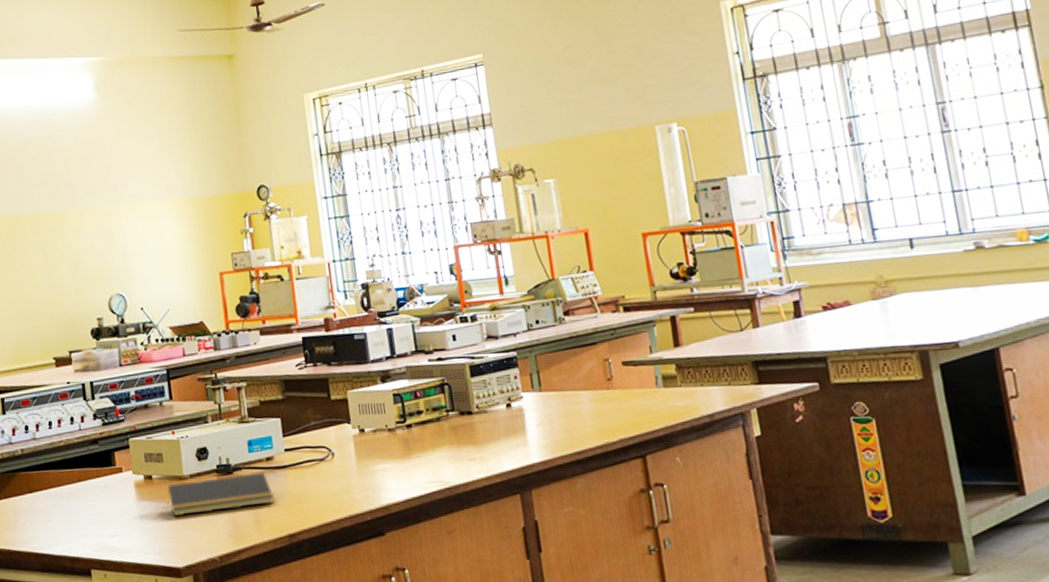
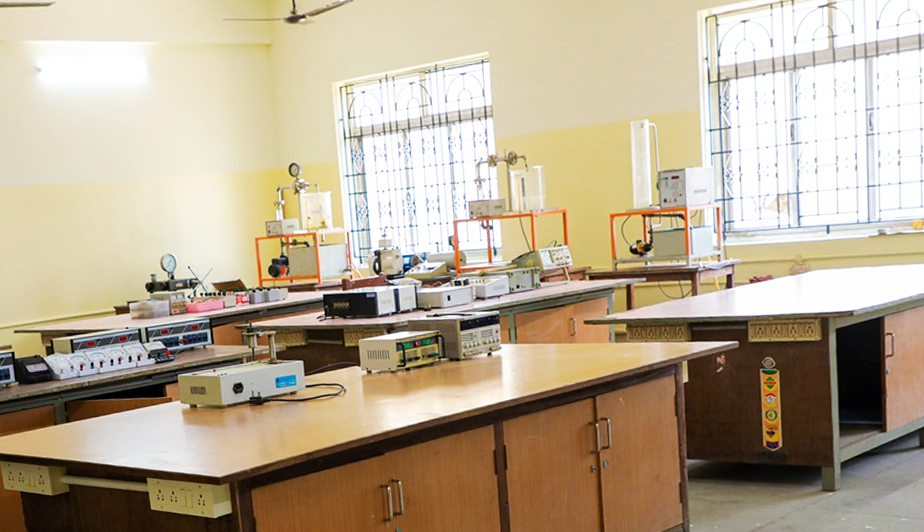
notepad: present [167,472,274,516] -> none [209,403,296,437]

